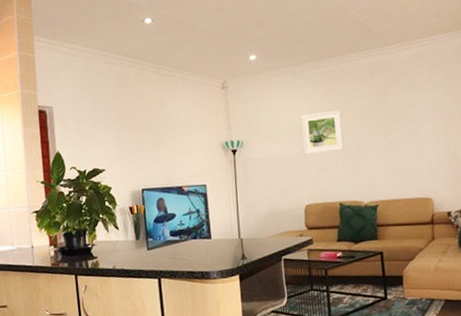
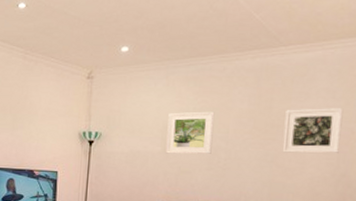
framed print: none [399,97,447,142] -> present [282,108,344,154]

